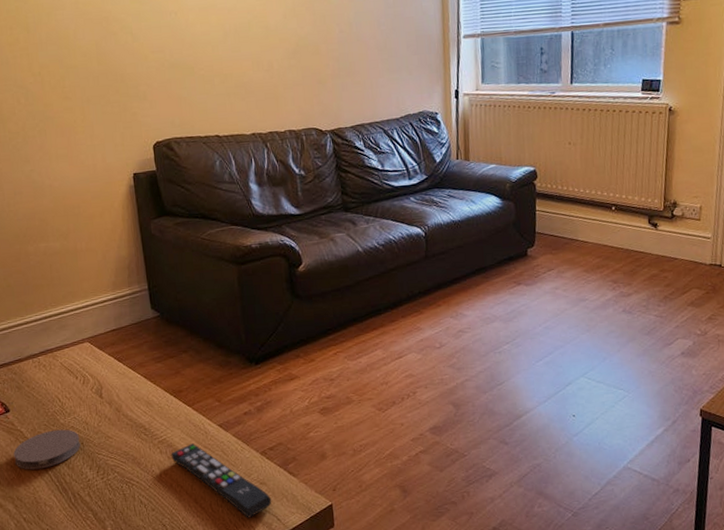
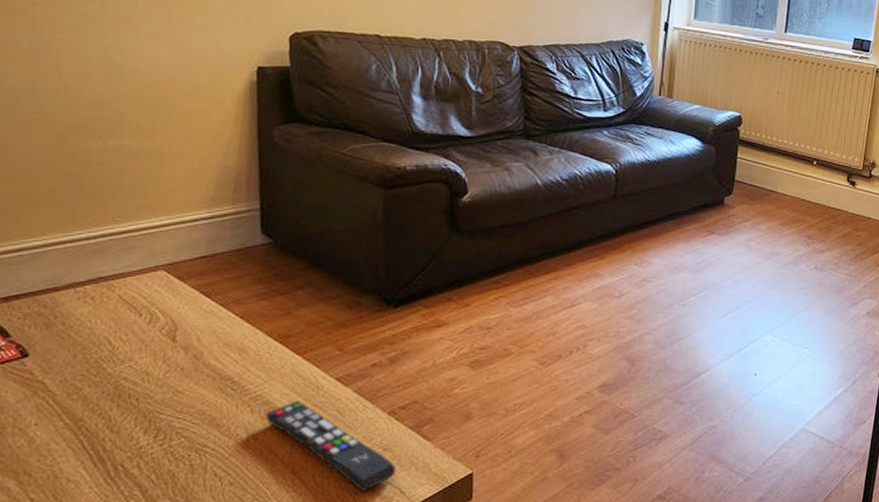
coaster: present [13,429,80,470] -> none [26,381,134,434]

